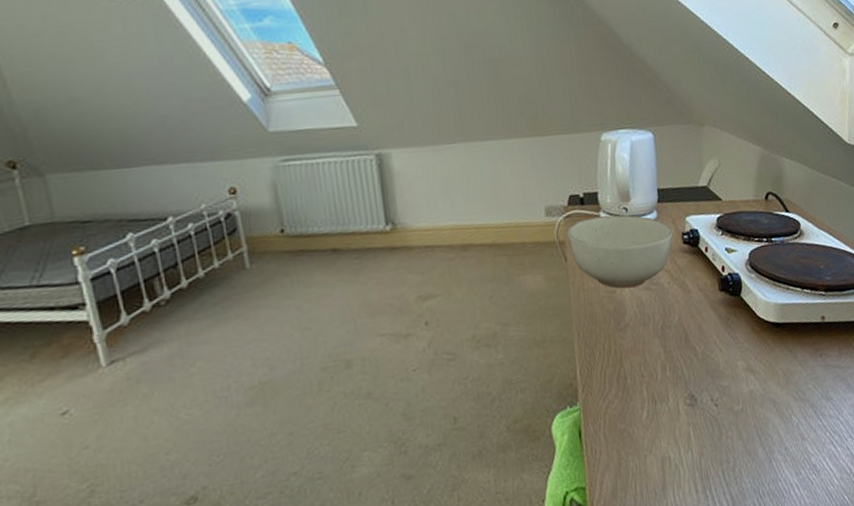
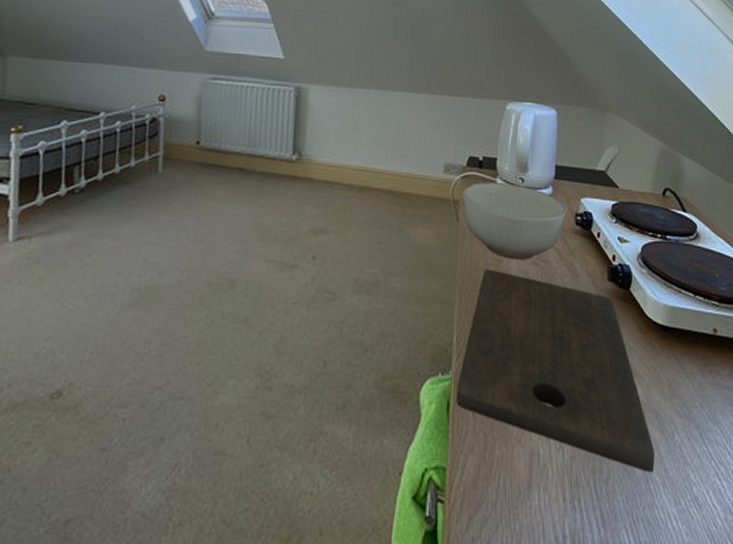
cutting board: none [585,301,776,454] -> present [456,269,655,473]

